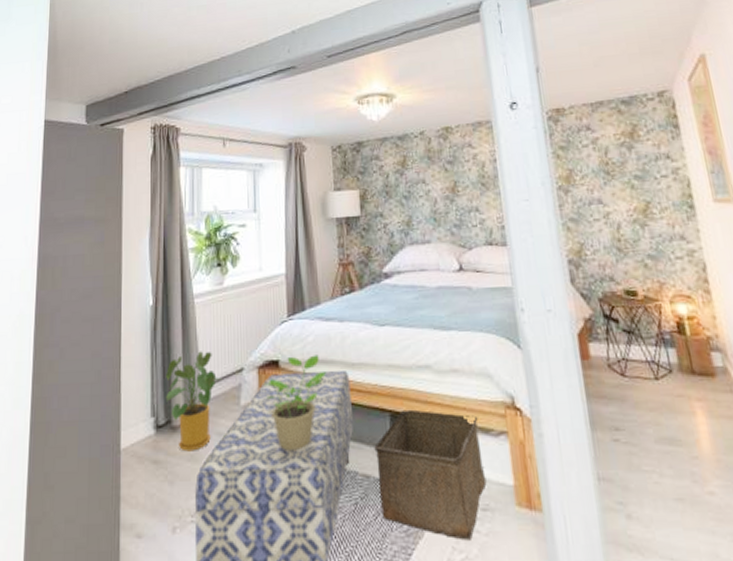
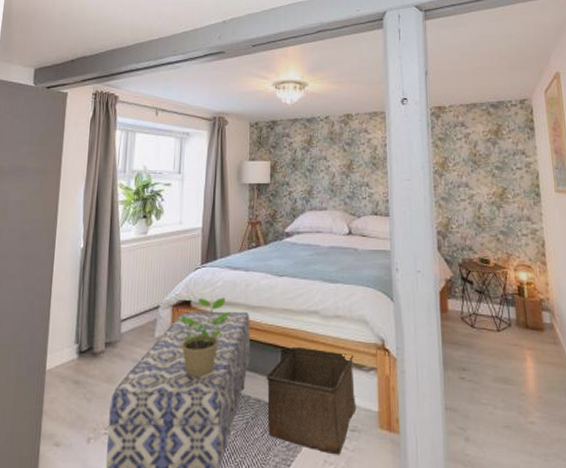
house plant: present [166,351,221,452] -> none [90,289,140,374]

